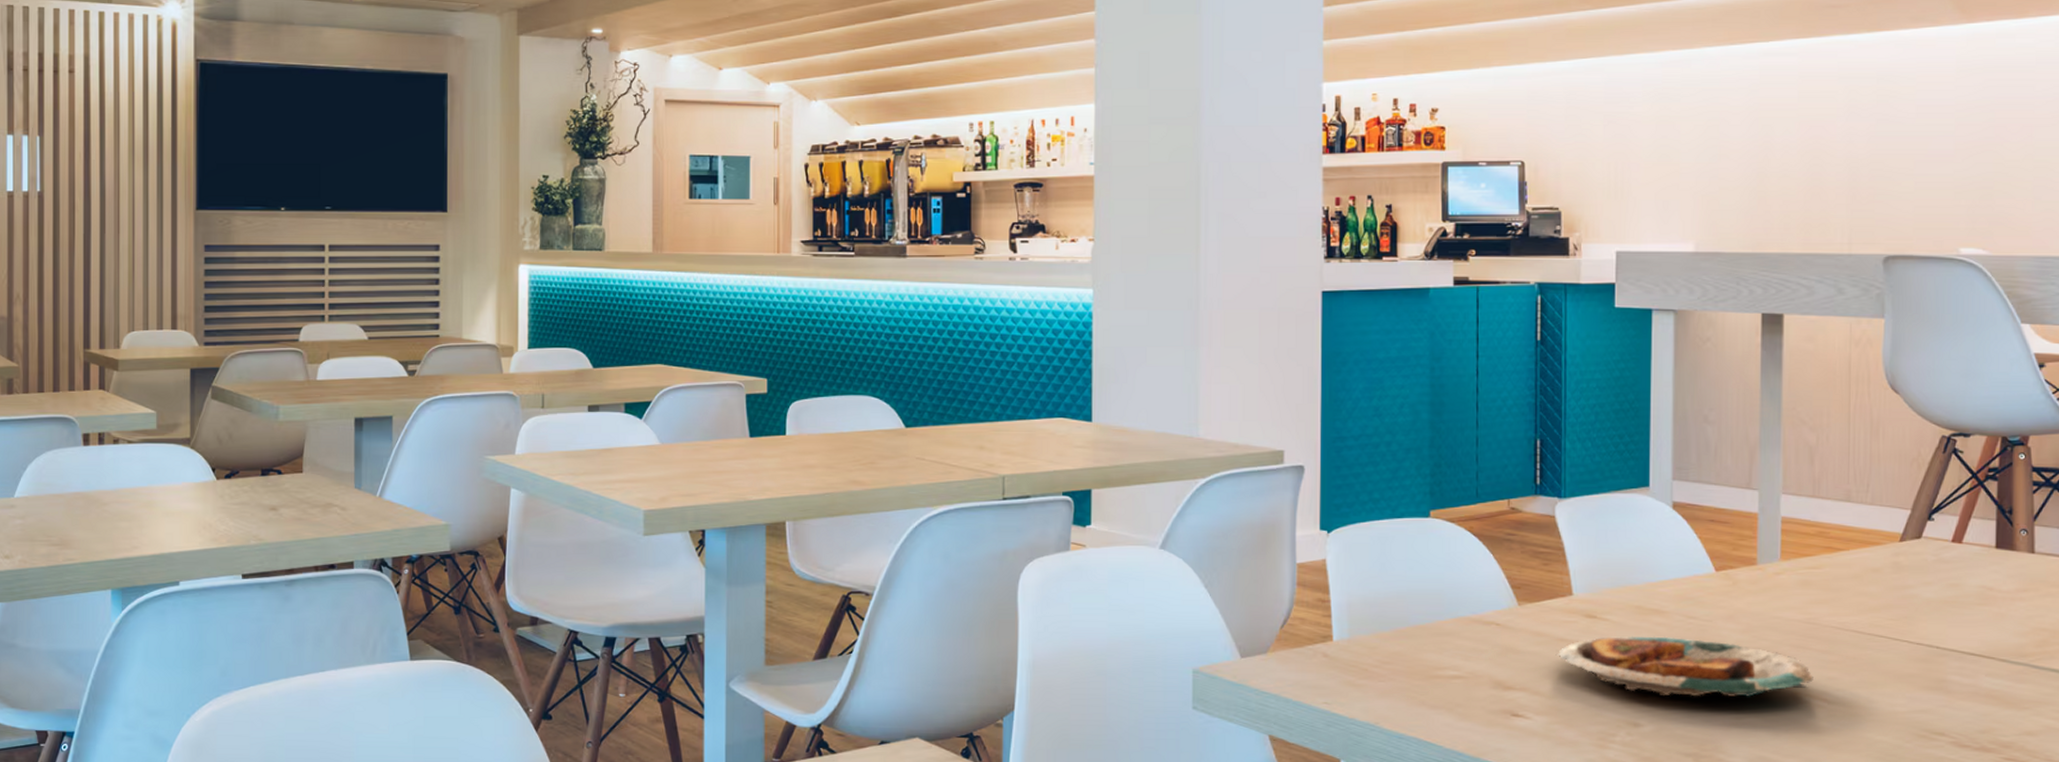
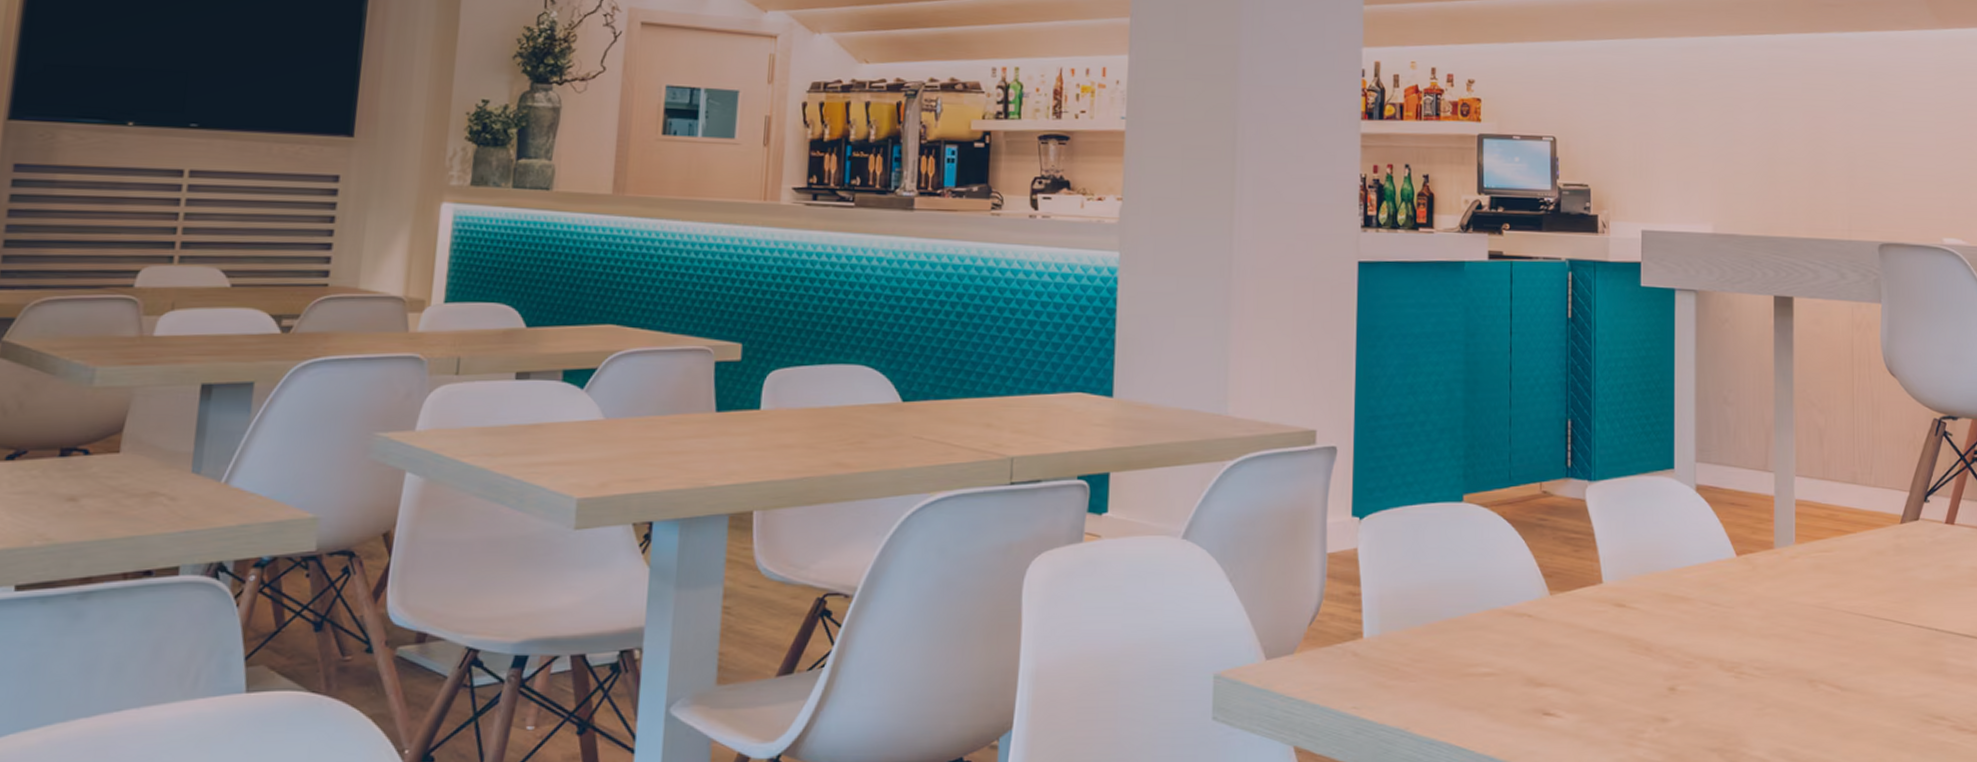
plate: present [1555,636,1813,697] -> none [1586,625,1827,687]

